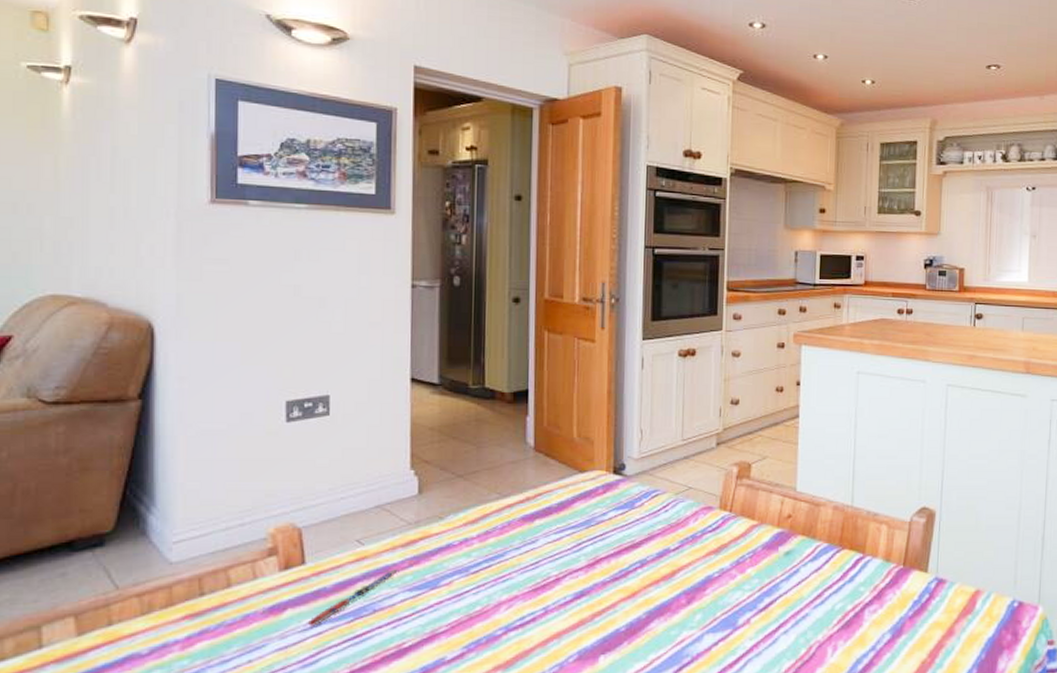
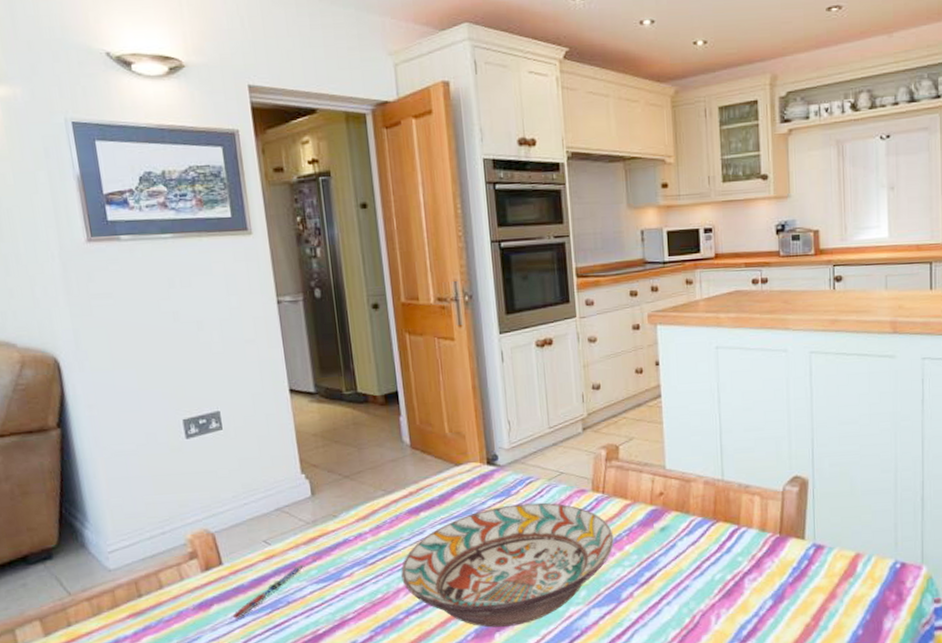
decorative bowl: none [505,517,737,649] -> present [401,502,614,628]

